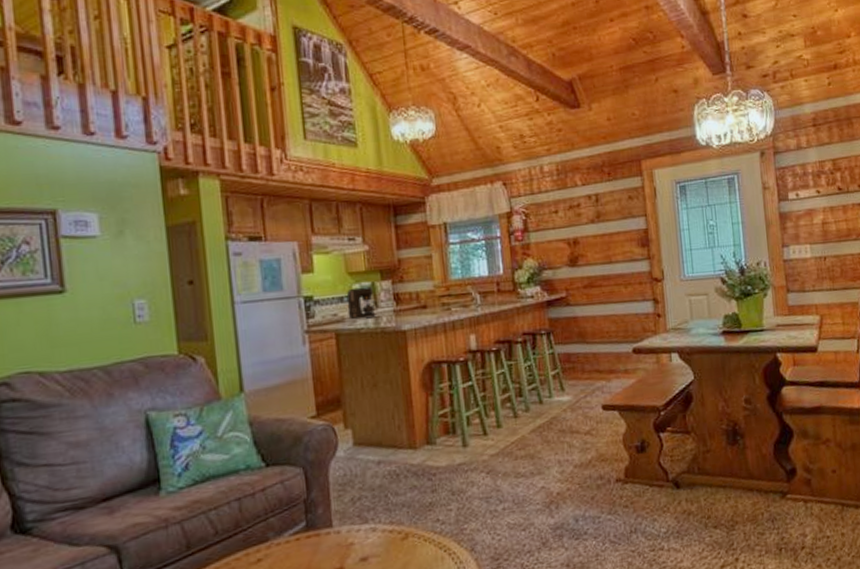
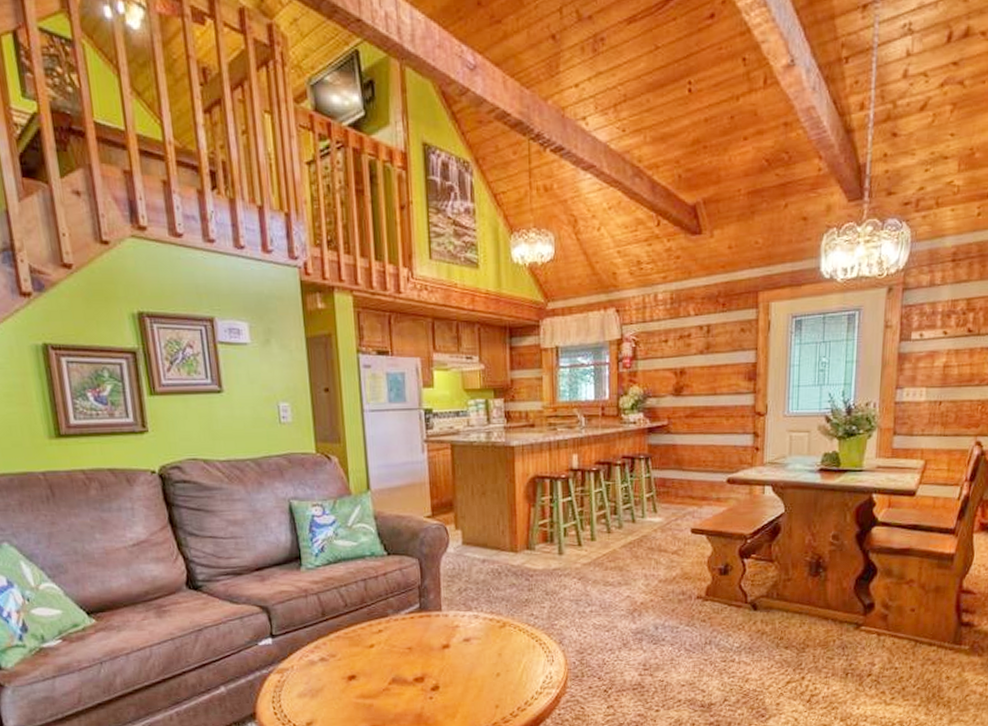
coffee maker: present [346,286,379,320] -> none [462,403,491,433]

